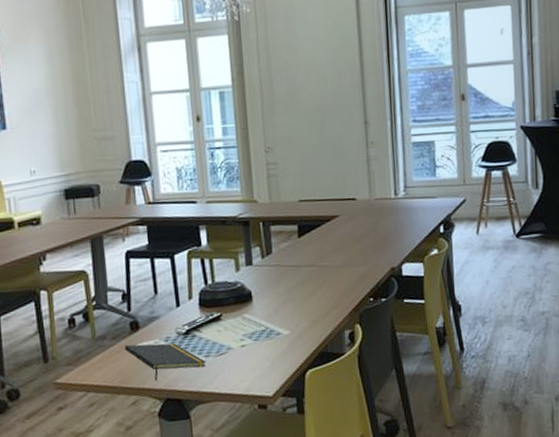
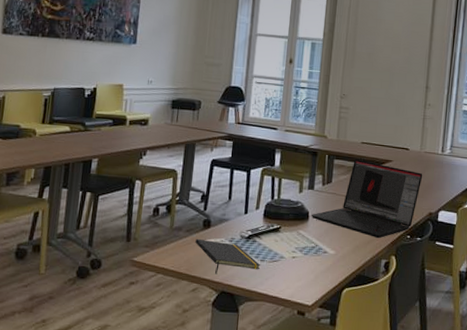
laptop: none [254,221,377,308] -> present [311,159,423,239]

